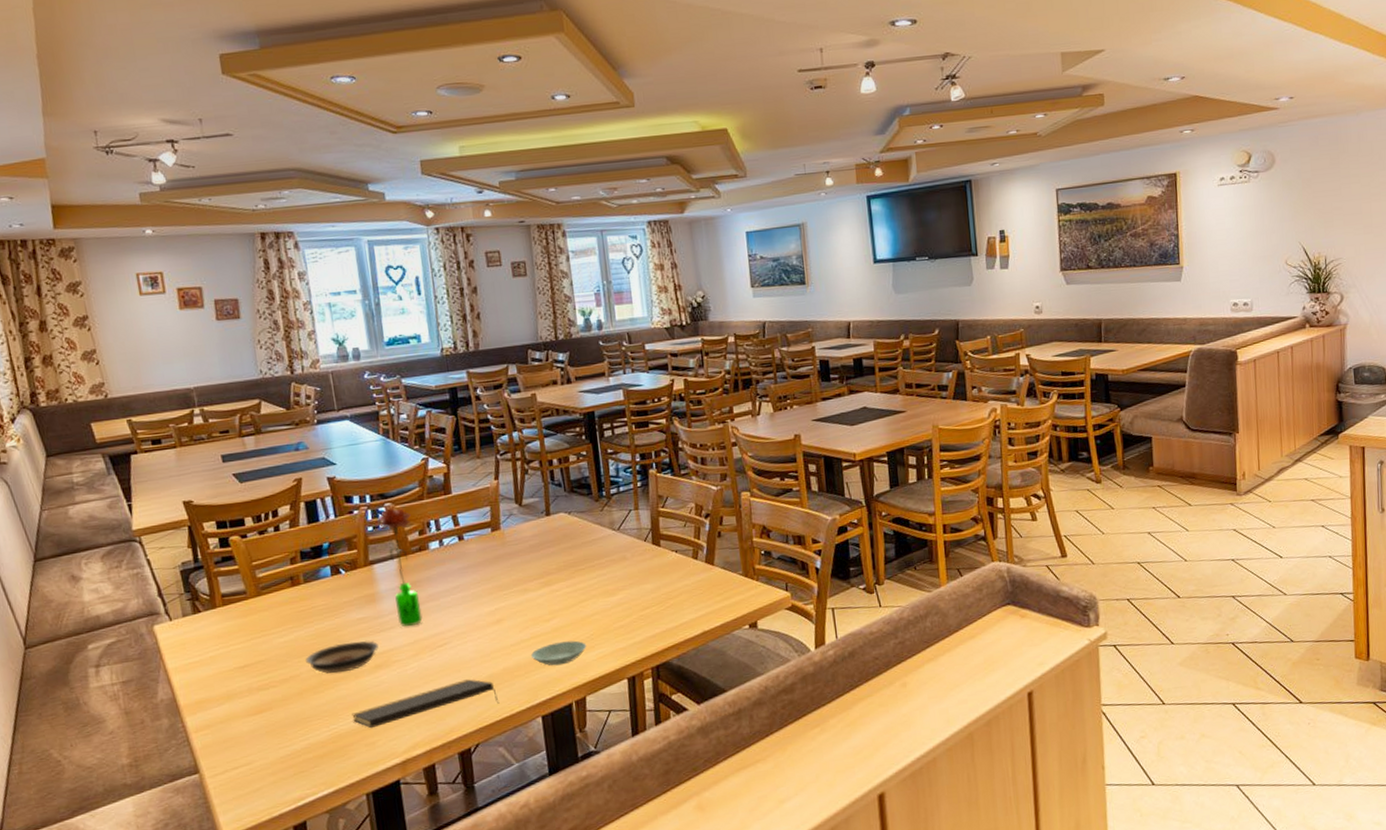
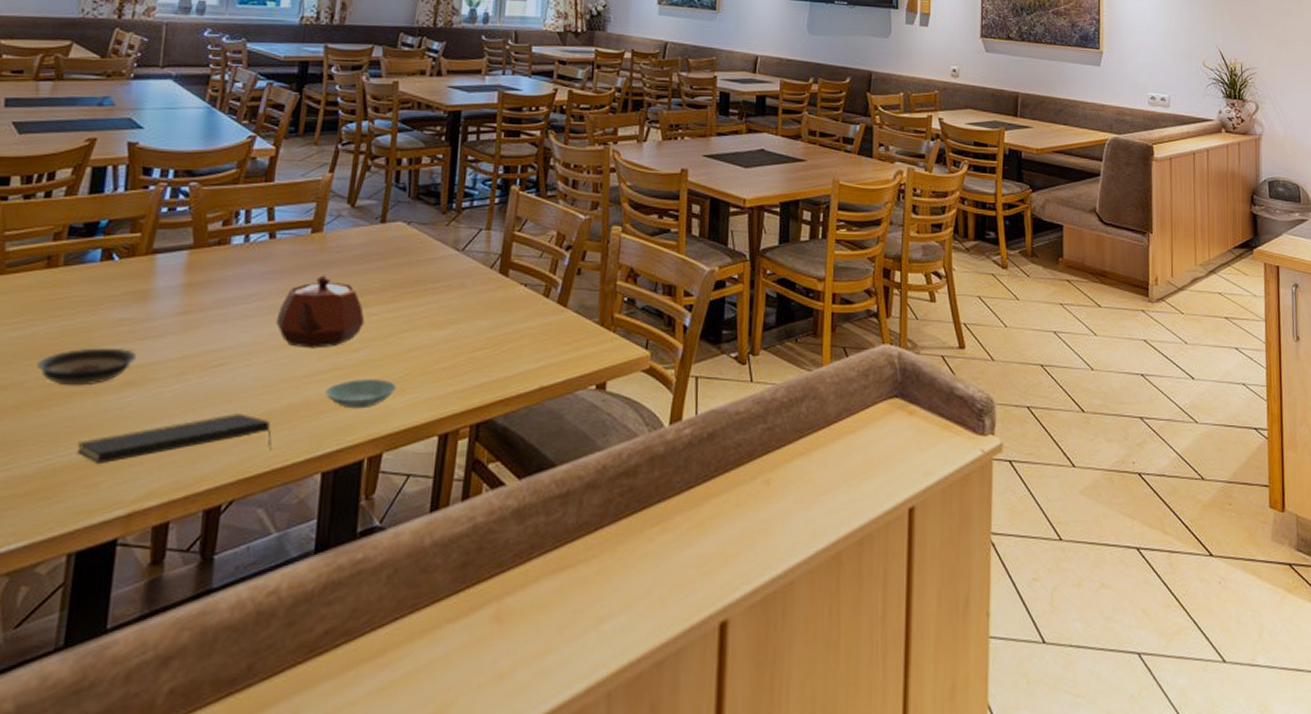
flower: present [378,508,423,627] -> none [169,189,218,337]
teapot: none [479,564,551,624] -> present [276,275,365,349]

